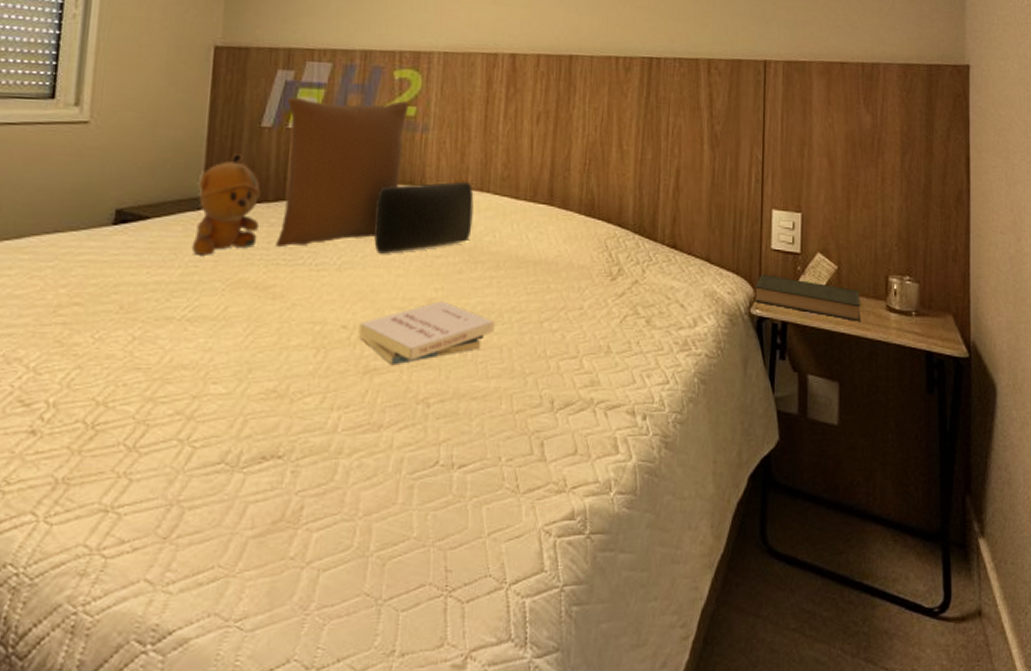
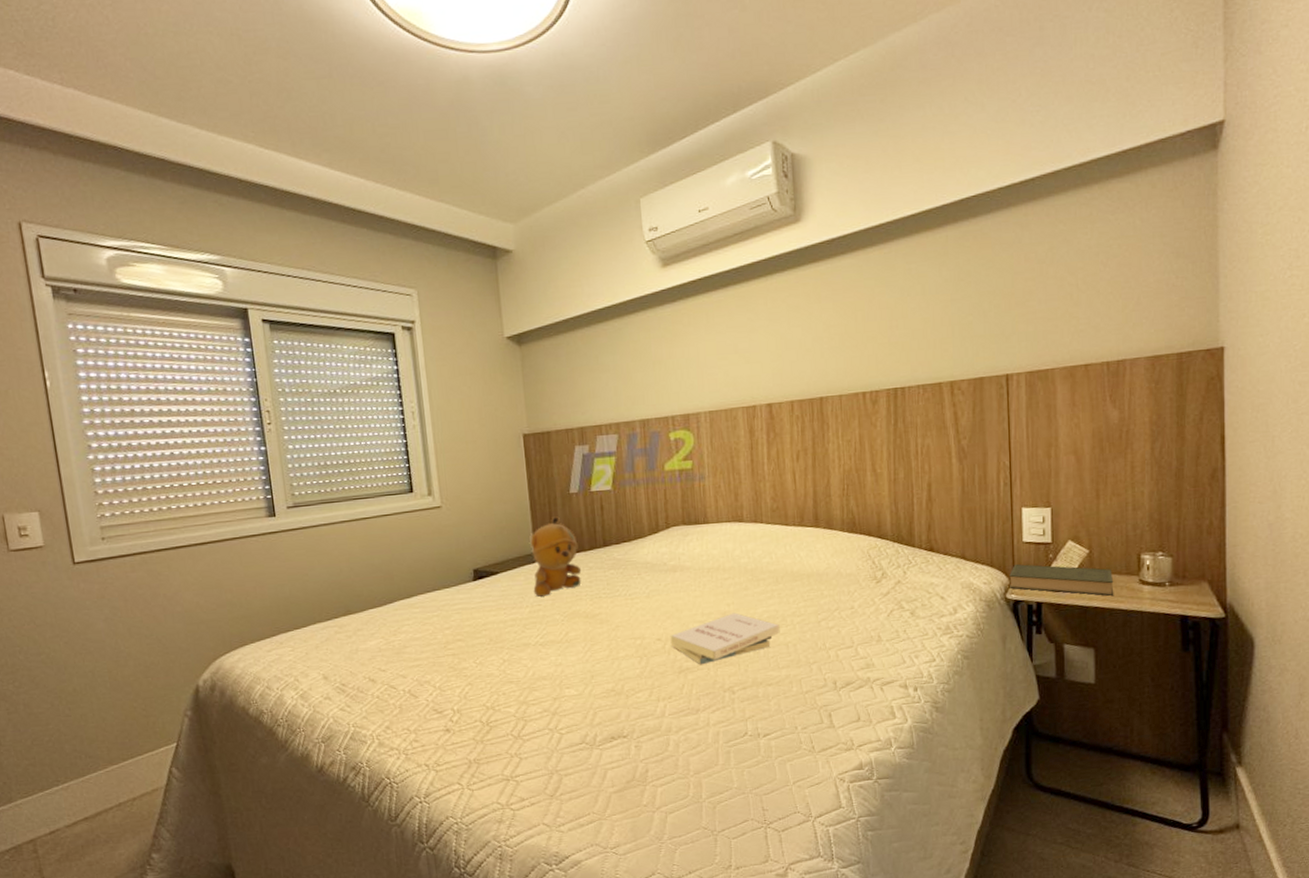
pillow: present [275,97,409,248] -> none [586,457,687,585]
cushion: present [374,181,474,254] -> none [670,516,752,581]

